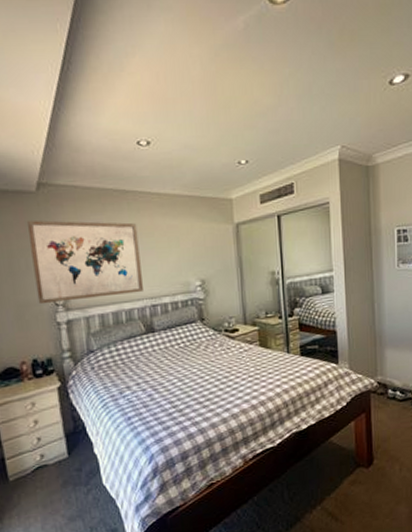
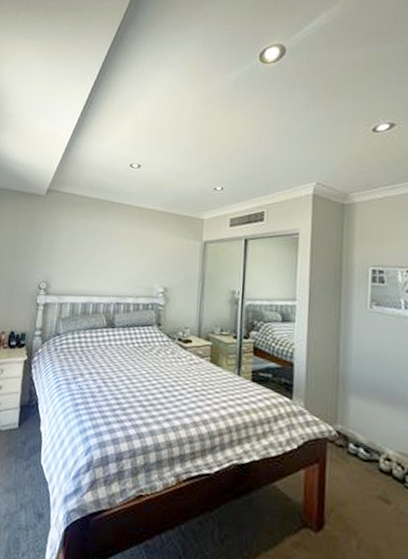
wall art: present [28,220,143,305] -> none [26,216,117,290]

